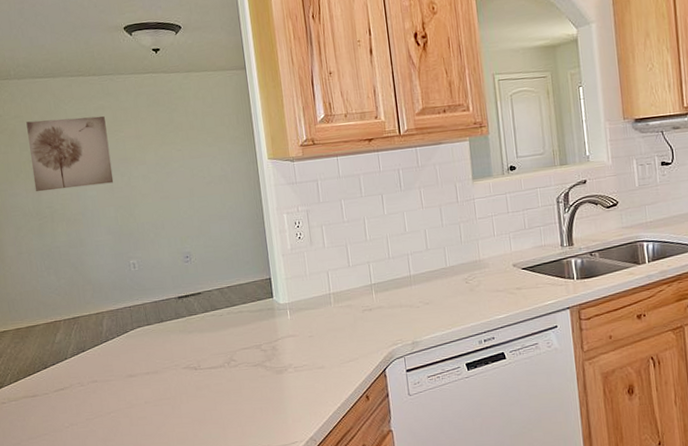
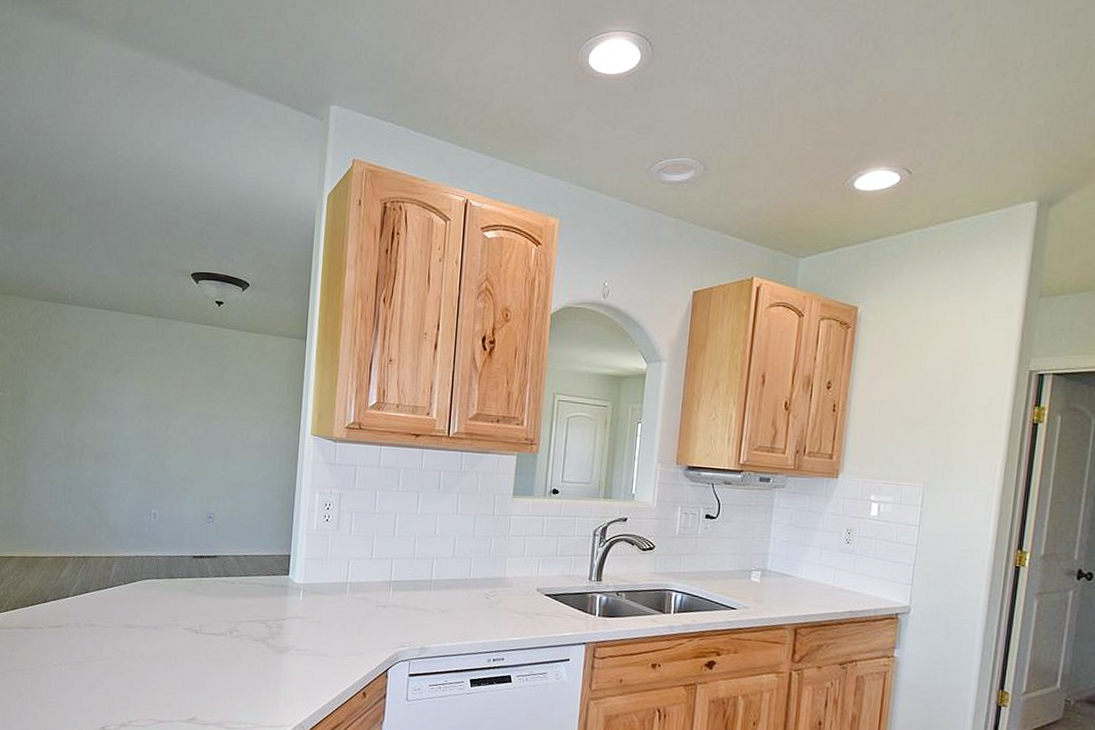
wall art: present [26,116,114,192] -> none [70,350,154,429]

